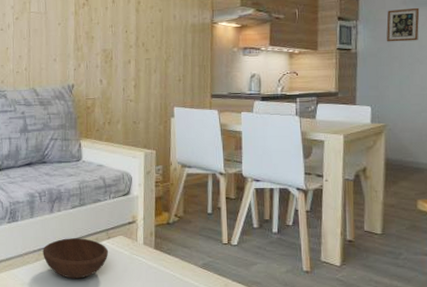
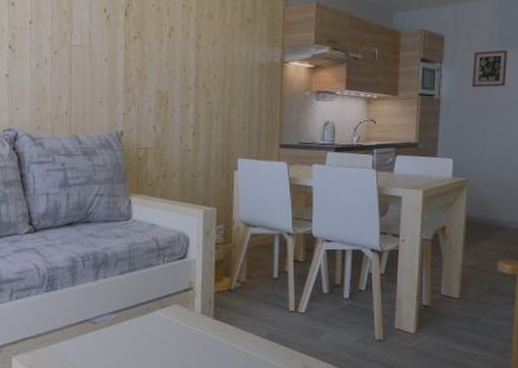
bowl: present [43,238,109,279] -> none [86,308,162,354]

